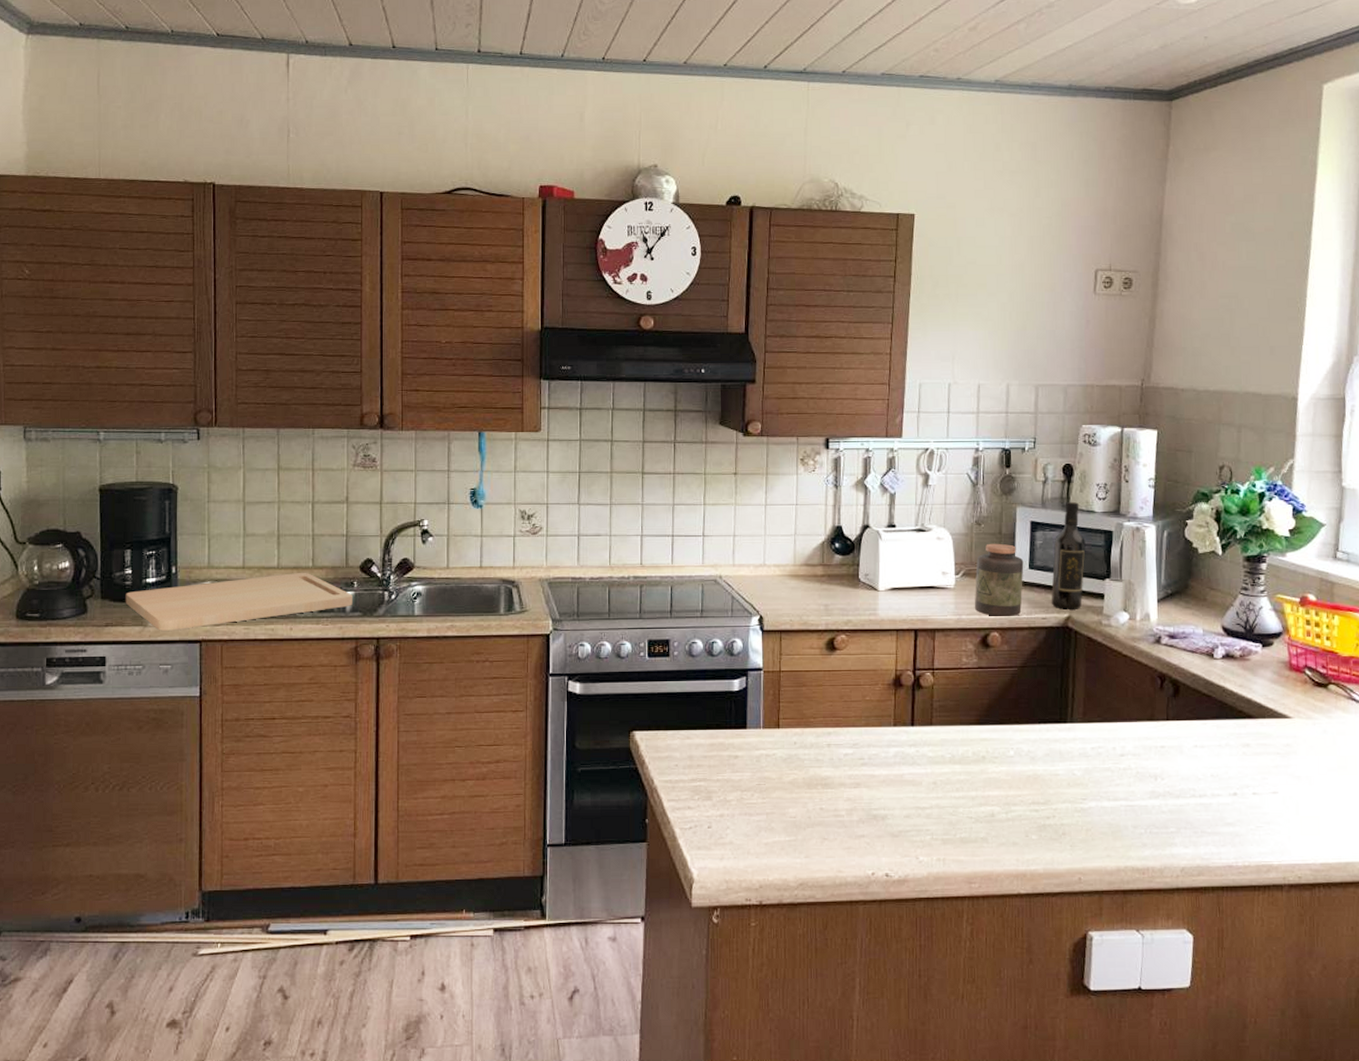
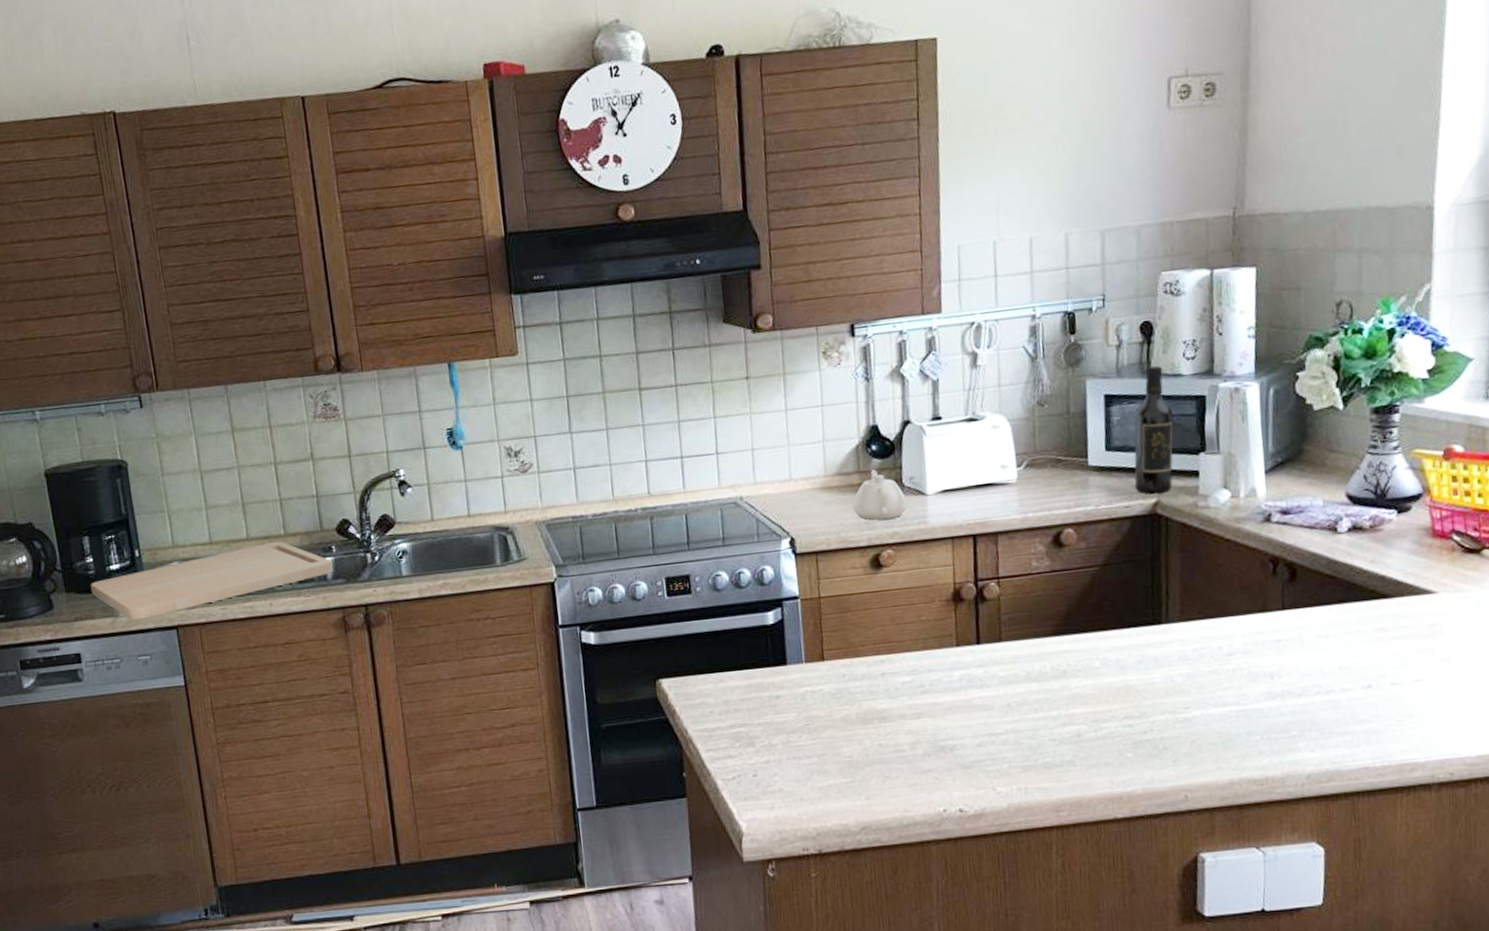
teapot: none [816,564,862,608] -> present [853,469,908,520]
jar: present [974,543,1024,617] -> none [1041,424,1100,511]

